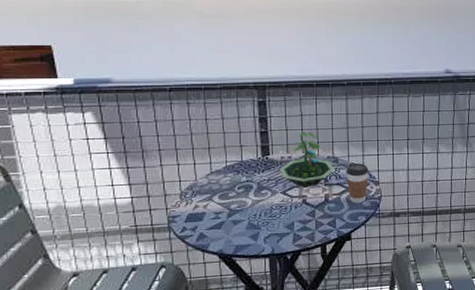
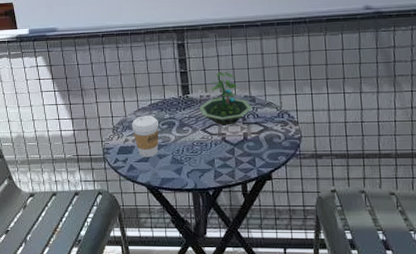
coffee cup: none [202,179,235,225] -> present [131,115,159,158]
coffee cup: present [346,163,369,203] -> none [263,103,287,143]

